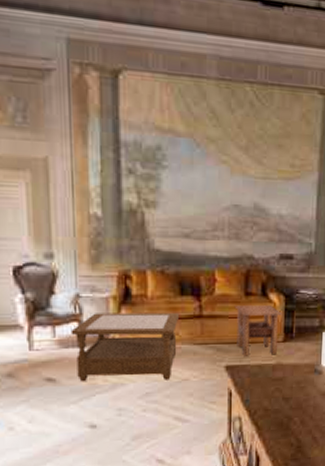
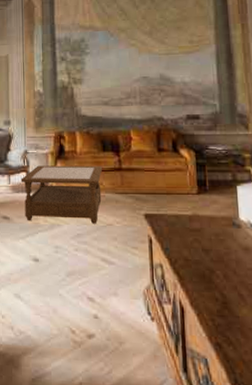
side table: present [234,305,283,356] -> none [149,160,195,206]

